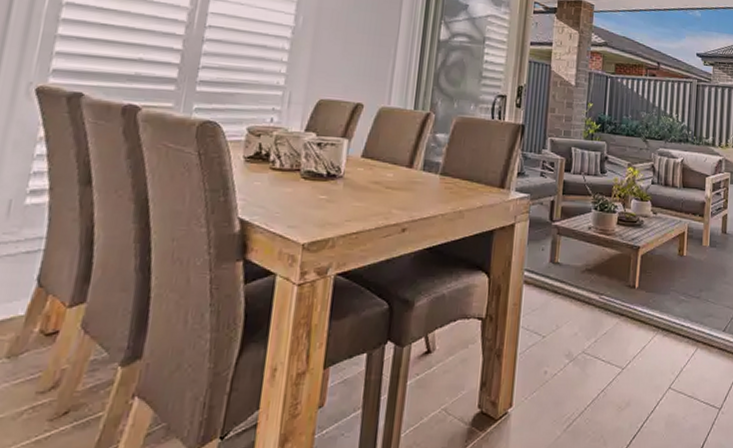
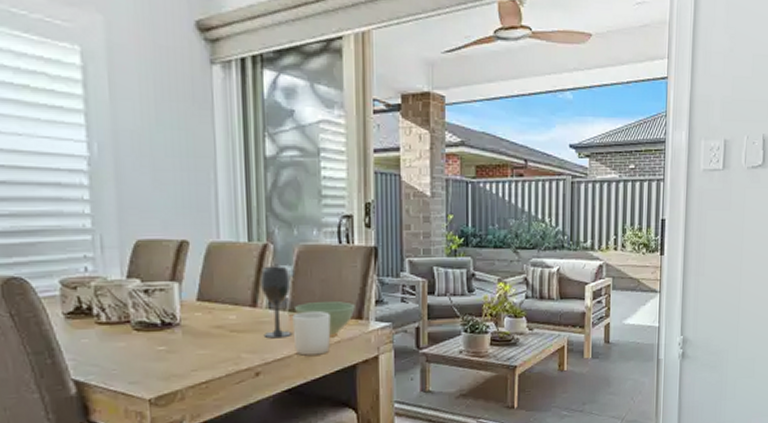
wine glass: none [414,132,446,199] -> present [260,266,291,339]
mug: none [440,177,476,218] -> present [292,311,331,356]
bowl: none [446,168,499,203] -> present [295,301,355,337]

